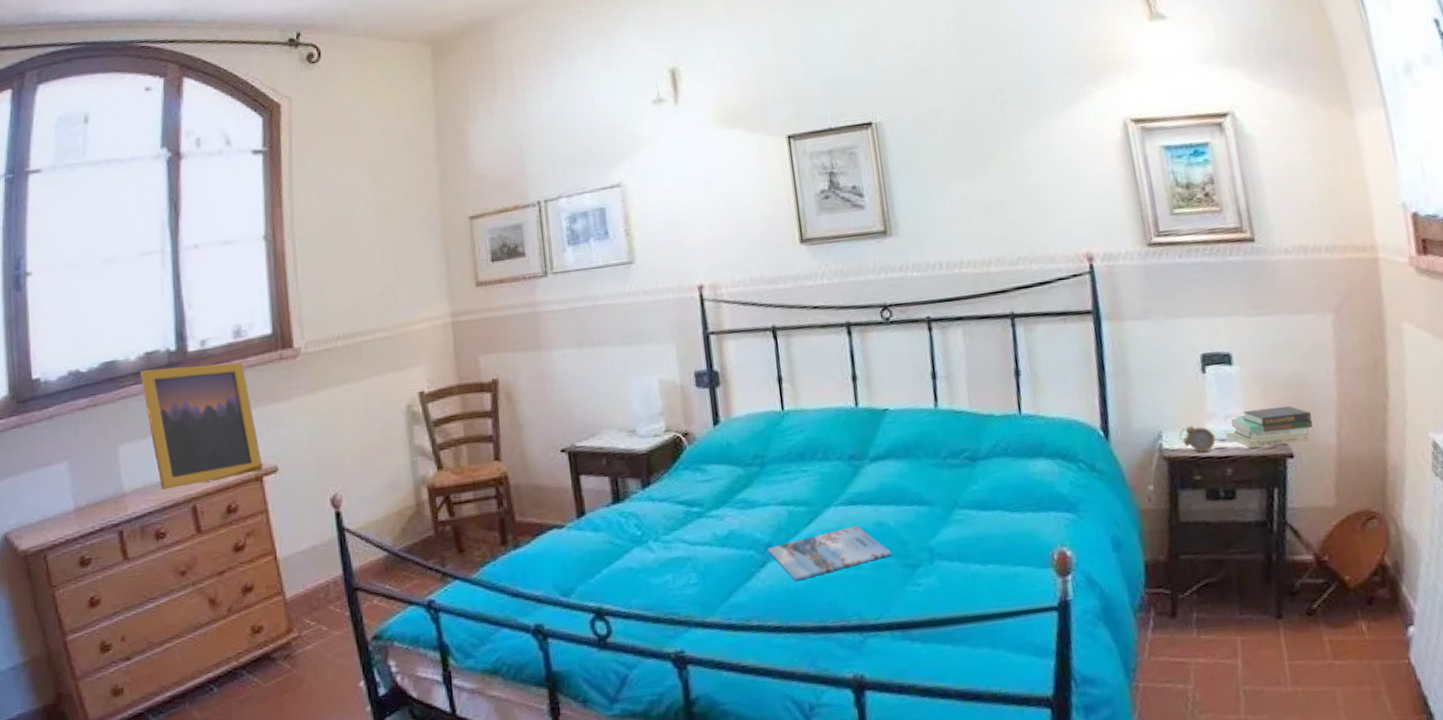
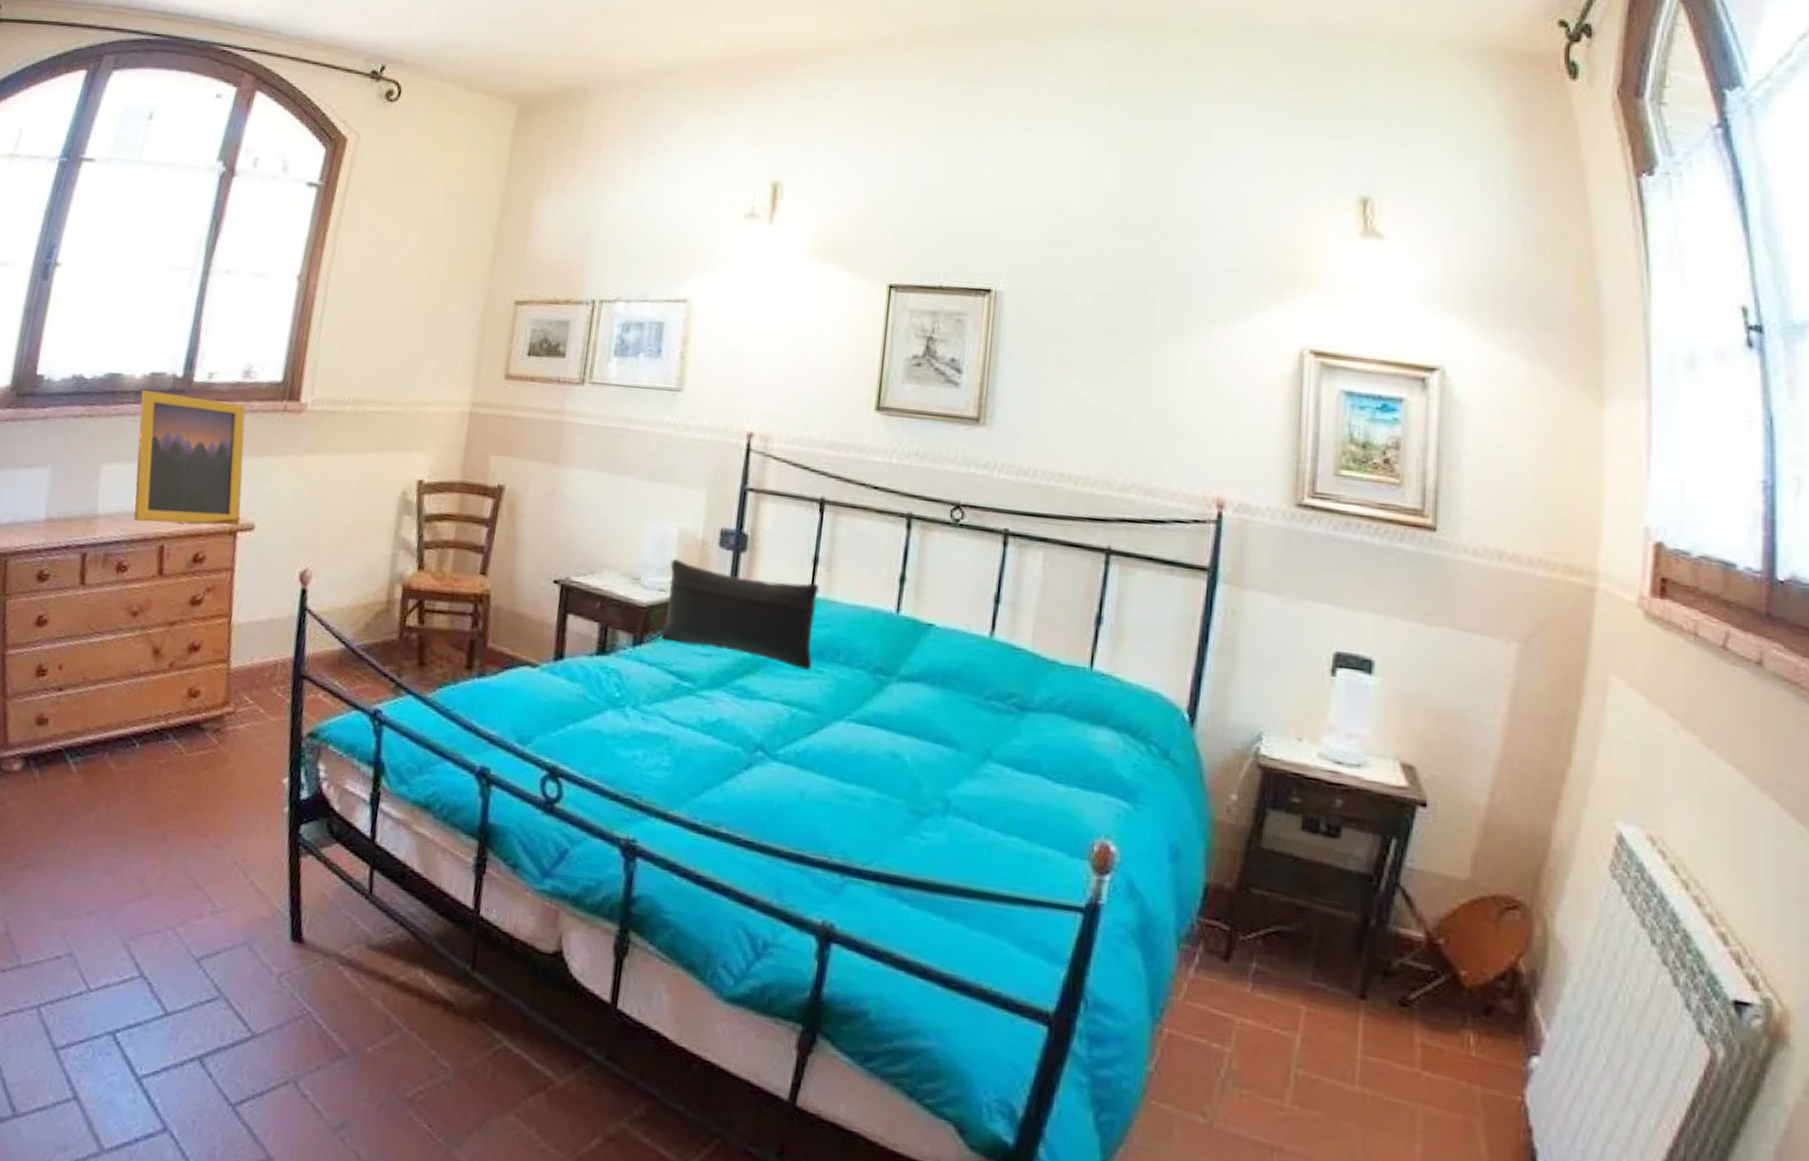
pillow: none [658,398,797,478] -> present [661,559,819,670]
magazine: present [768,525,892,581] -> none [757,748,900,796]
alarm clock: present [1179,426,1216,453] -> none [1284,735,1331,772]
books: present [1224,405,1313,448] -> none [1343,734,1461,792]

